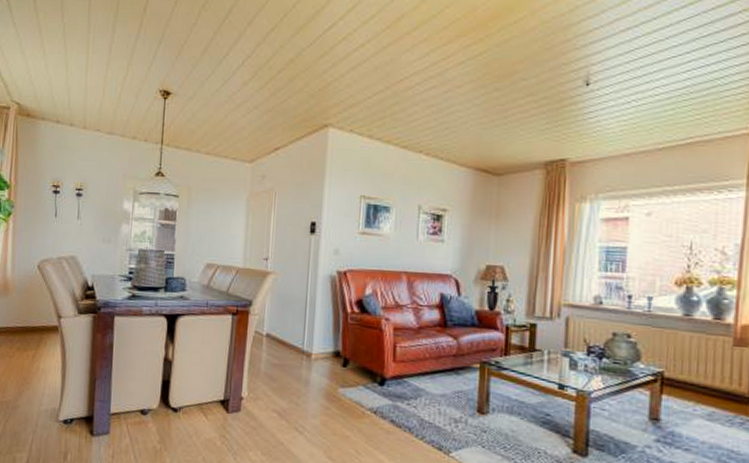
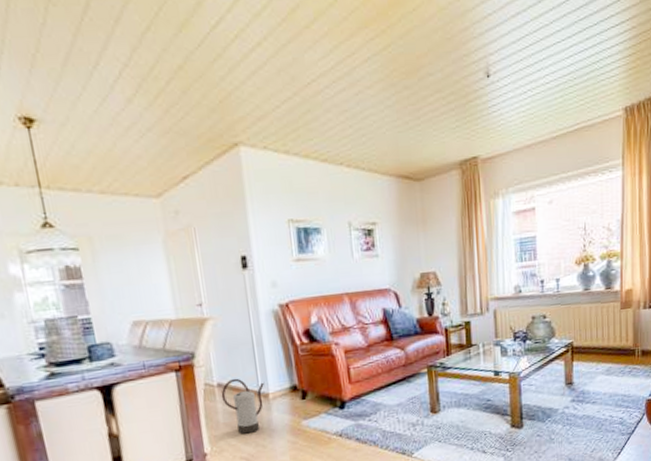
watering can: none [267,332,309,389] -> present [221,378,264,435]

